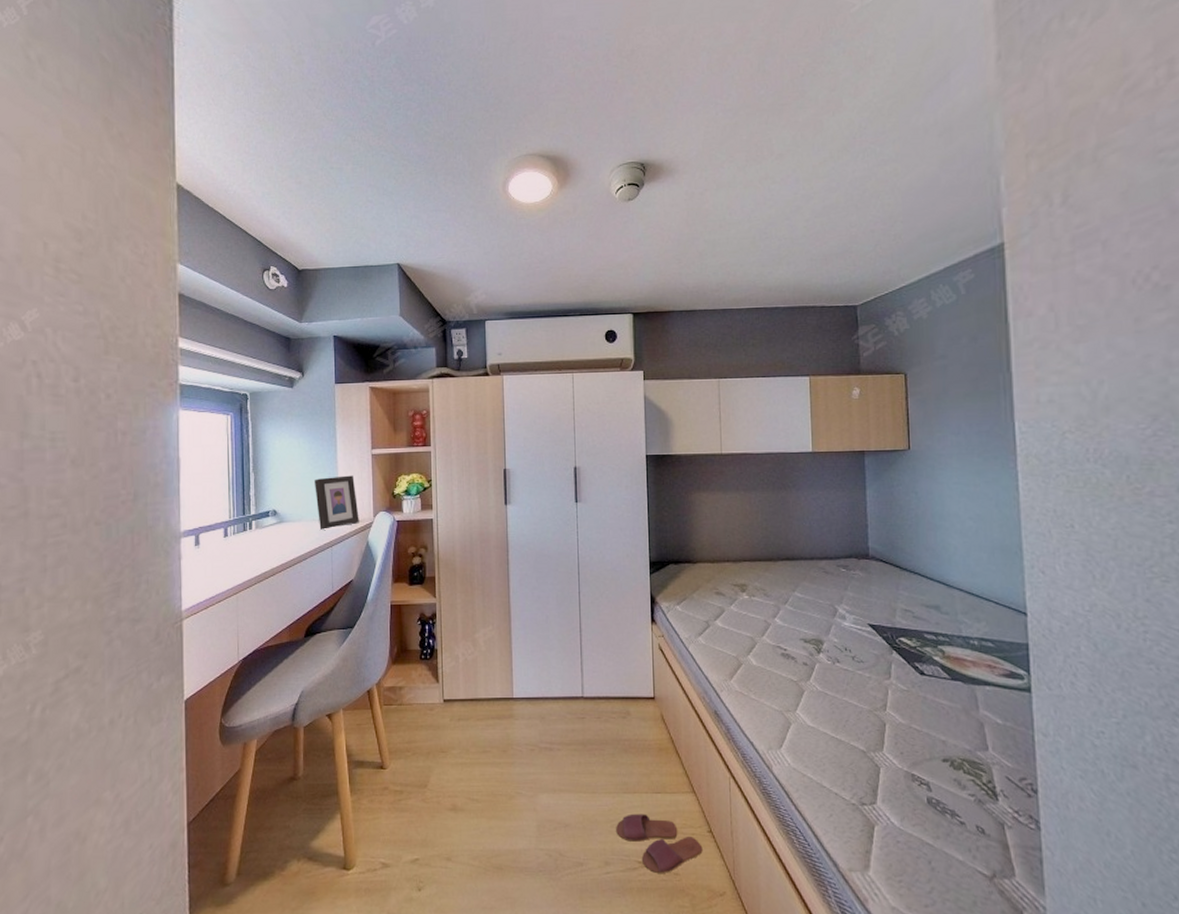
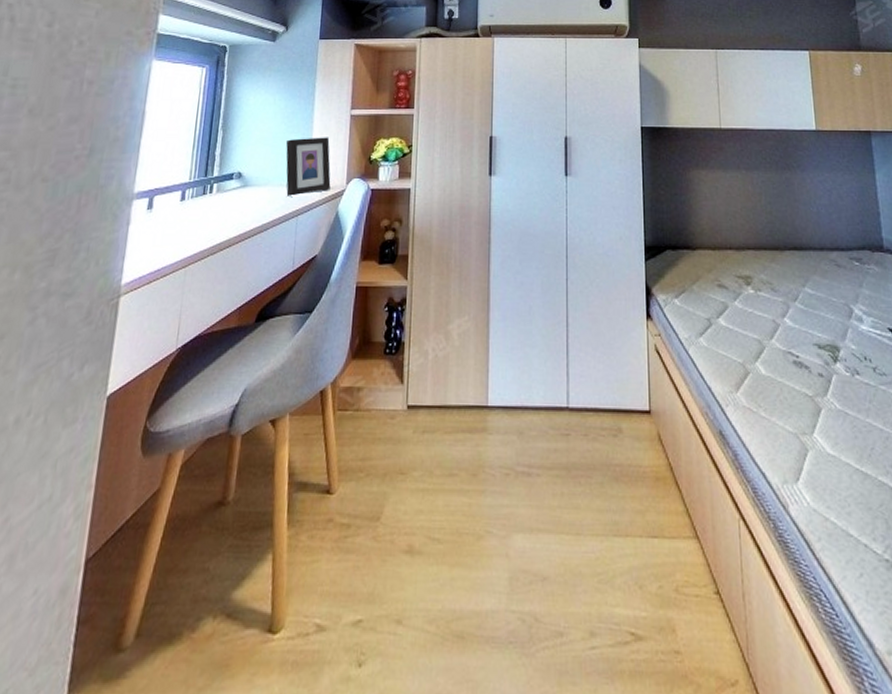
slippers: present [616,813,703,873] -> none [604,565,709,650]

